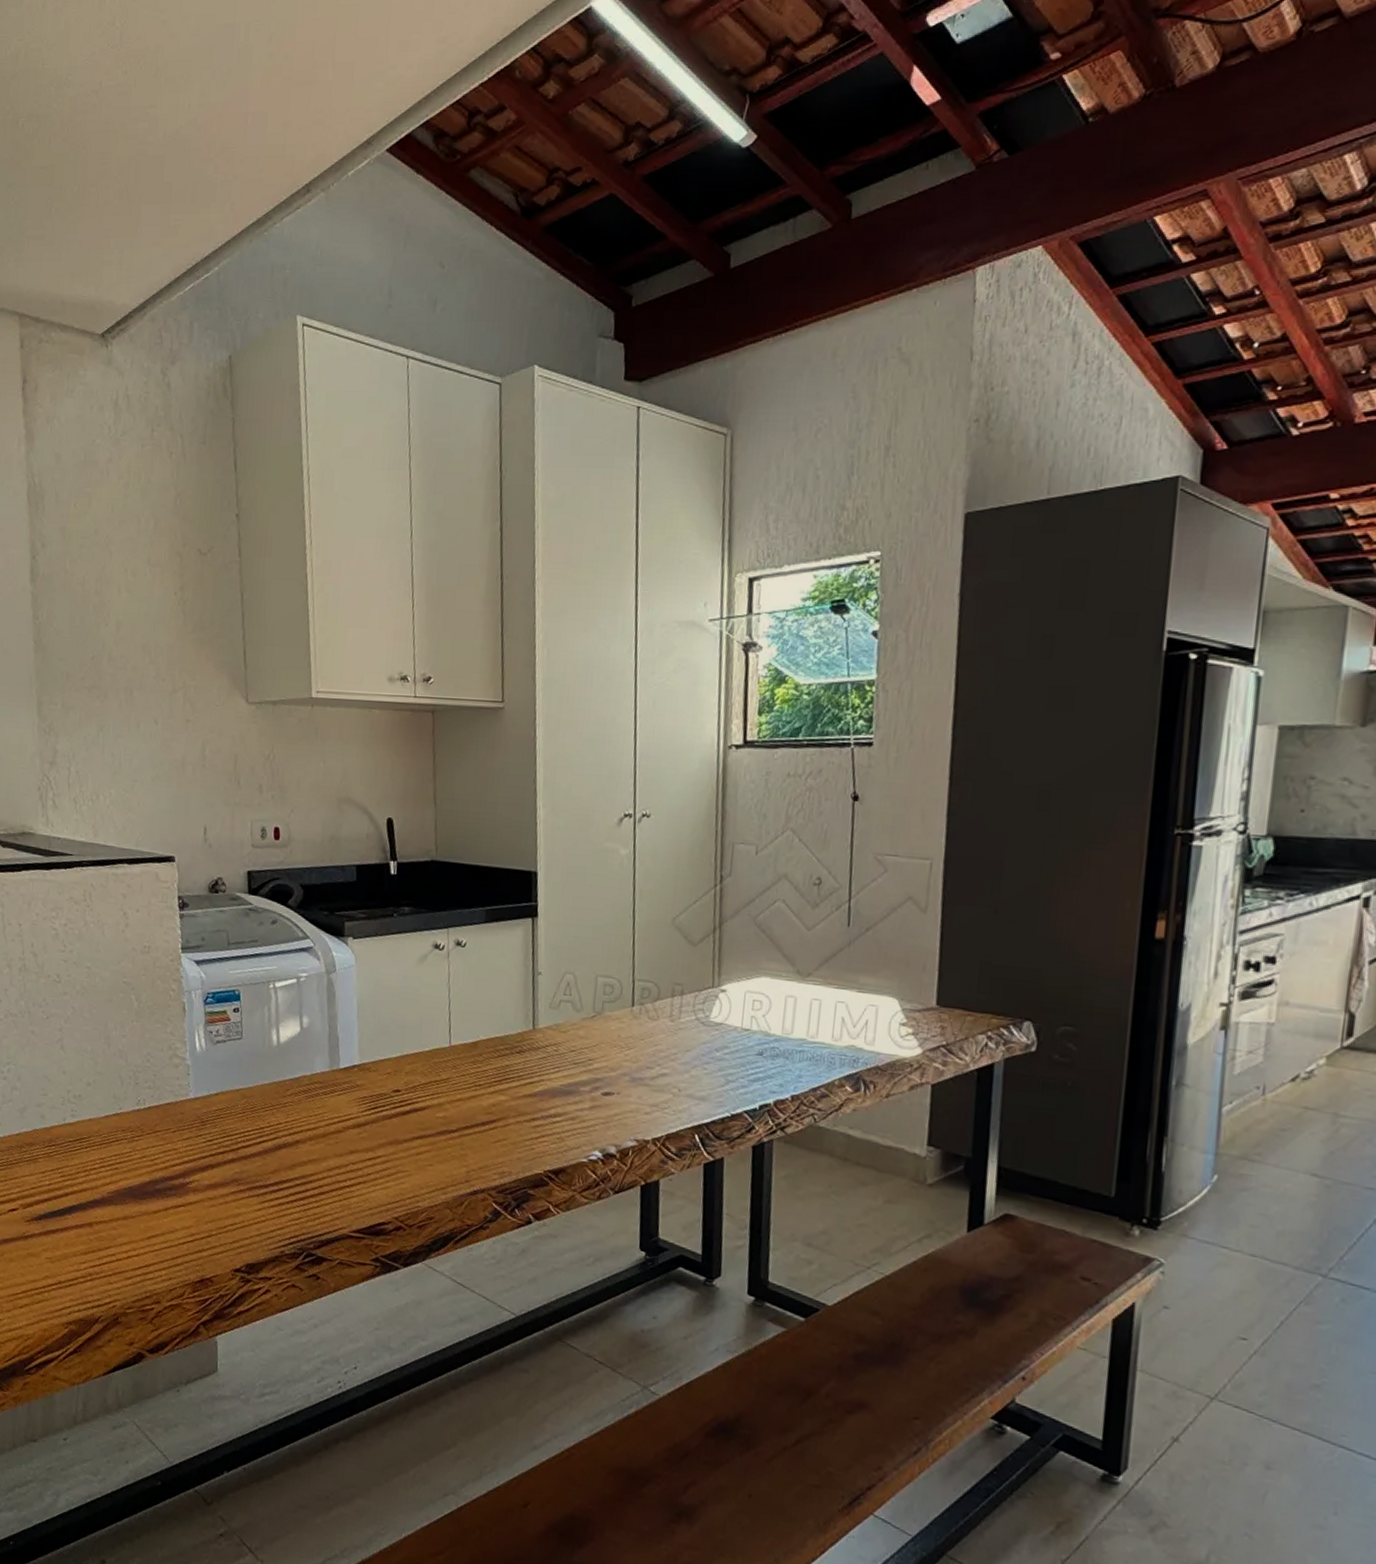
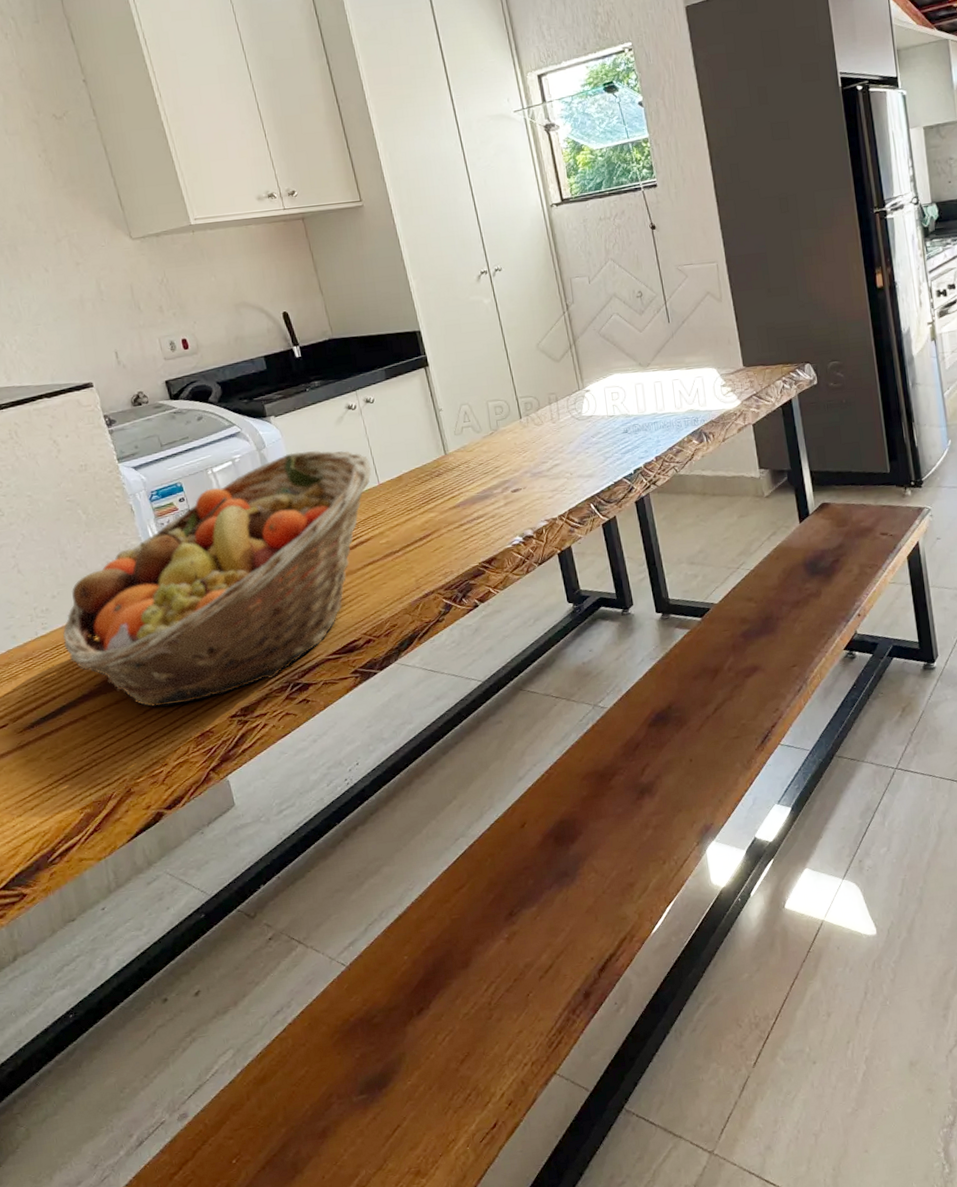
fruit basket: none [87,984,446,1242] -> present [62,450,372,708]

